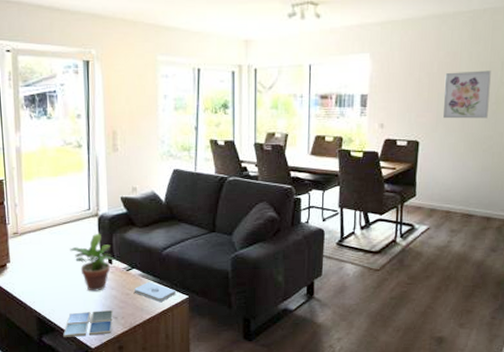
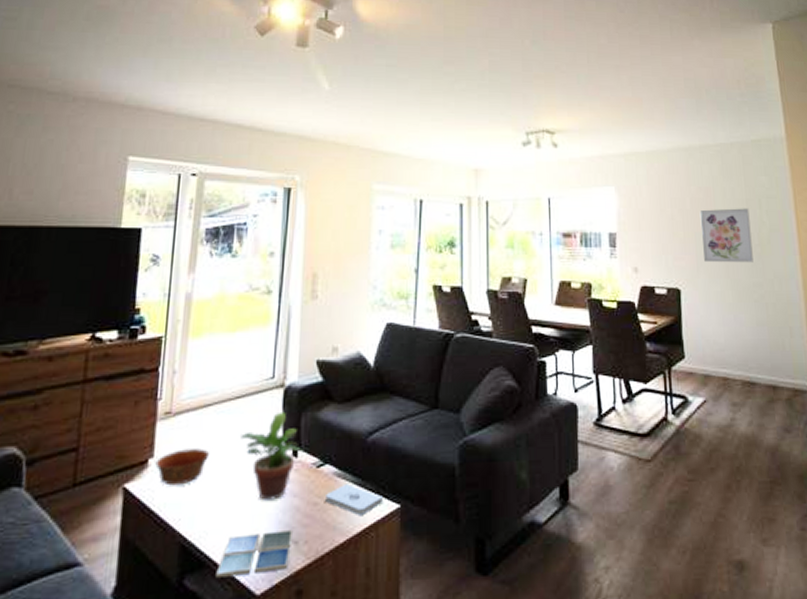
bowl: none [12,257,50,281] -> present [155,449,210,486]

